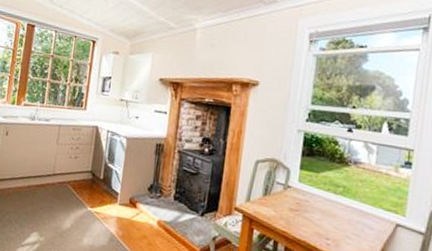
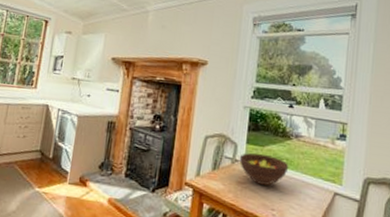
fruit bowl: none [292,179,346,215] -> present [239,152,289,186]

